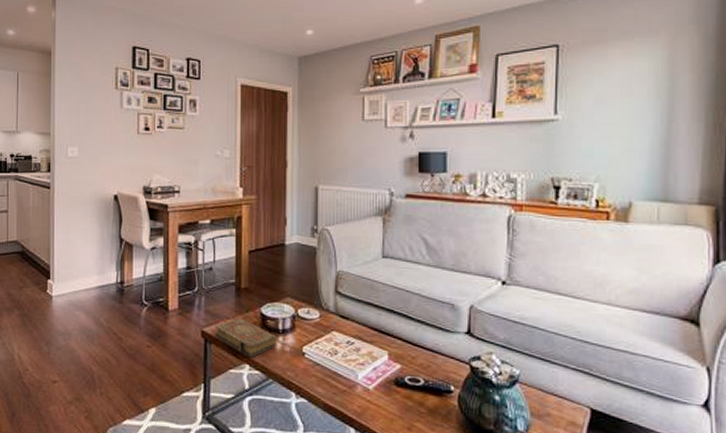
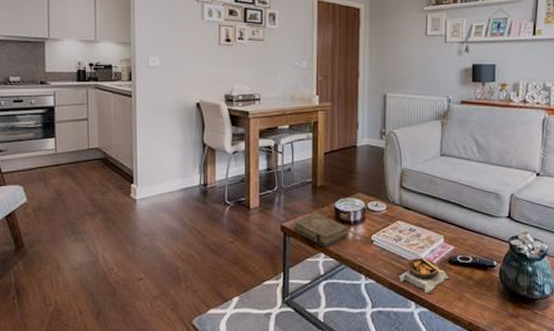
soup bowl: none [335,371,399,420] -> present [399,254,452,293]

